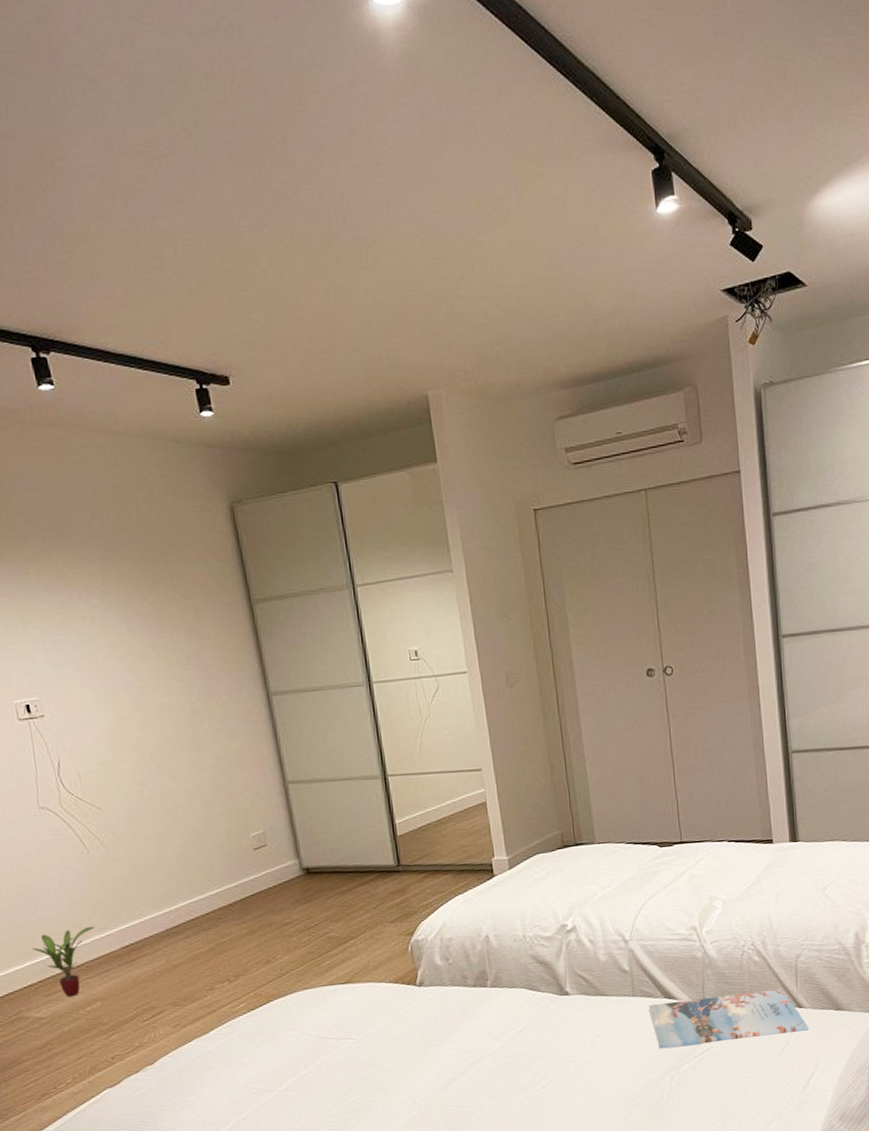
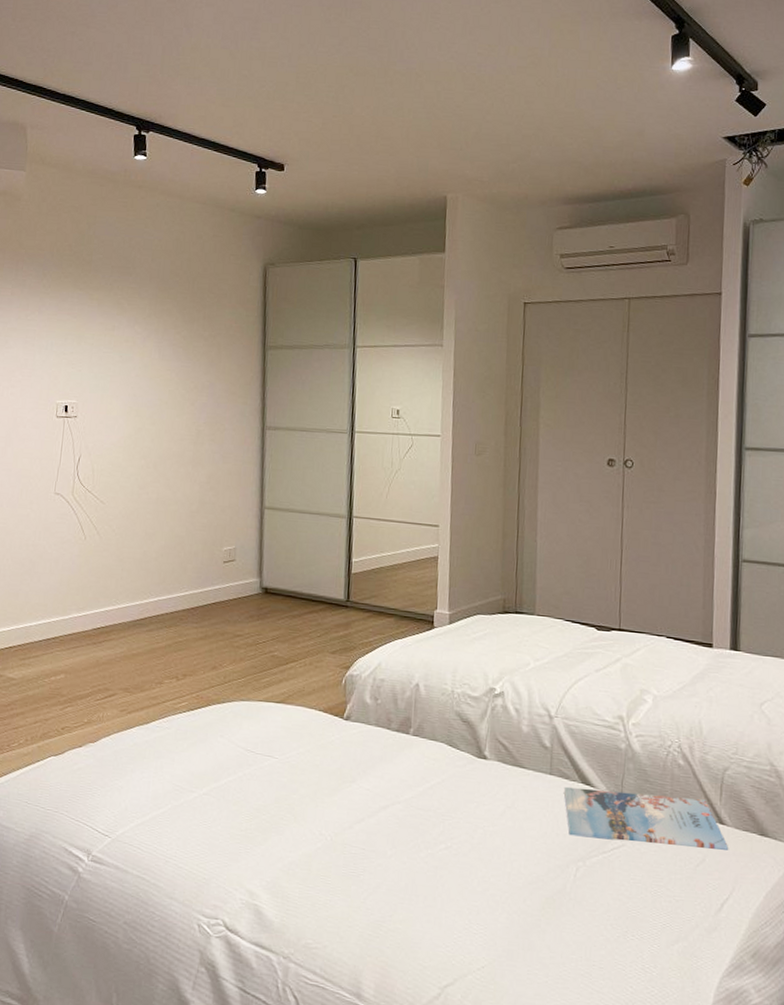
potted plant: present [32,926,95,996] -> none [20,603,75,664]

